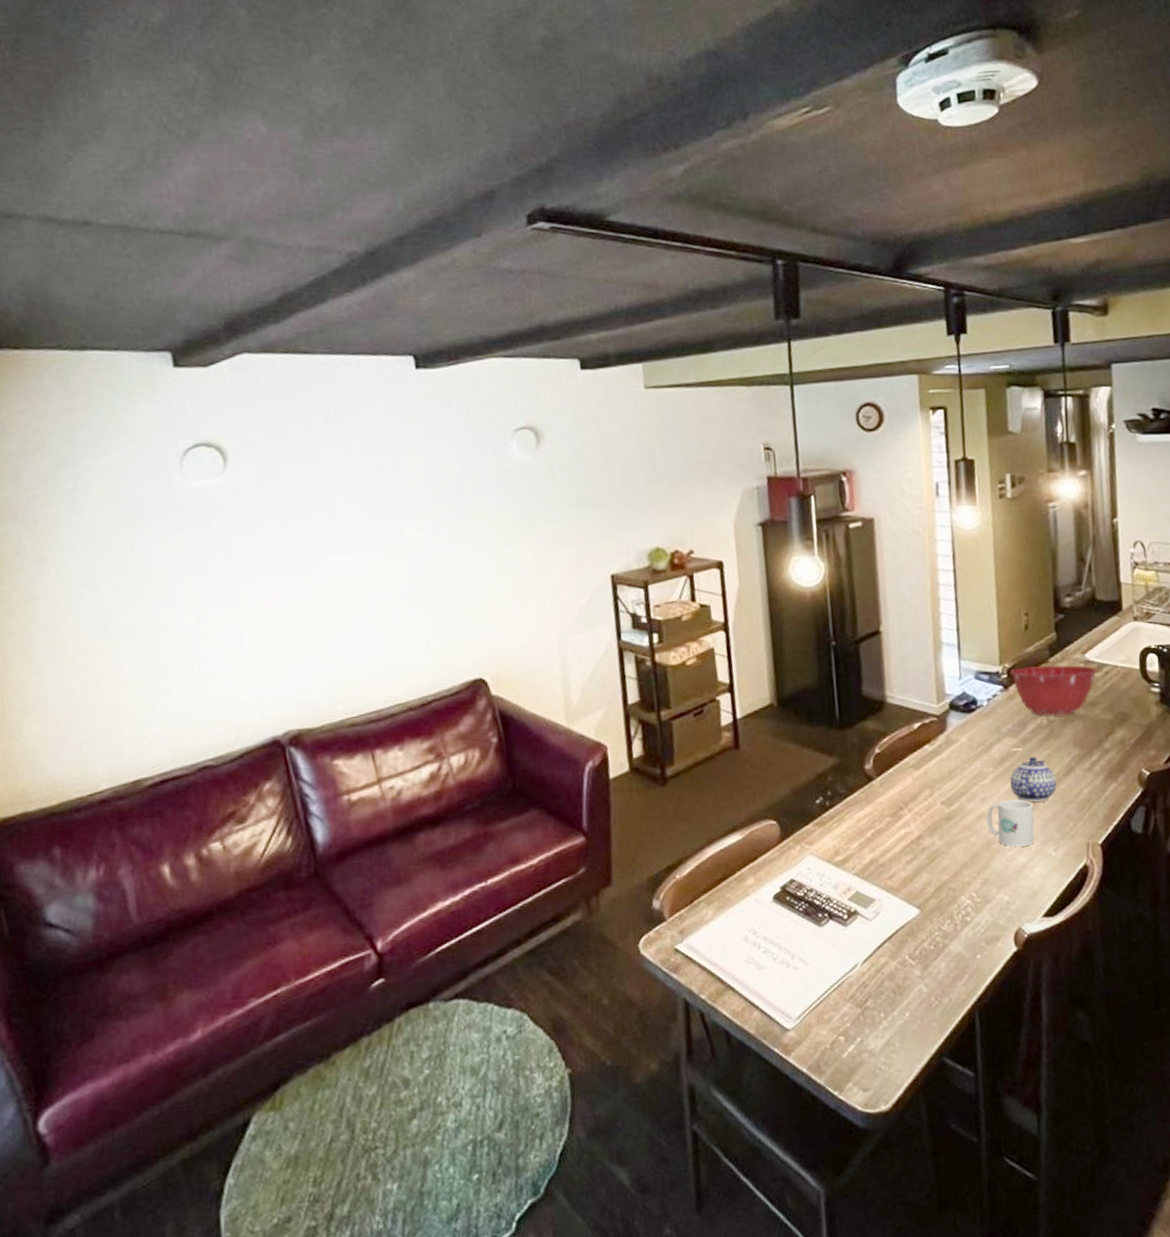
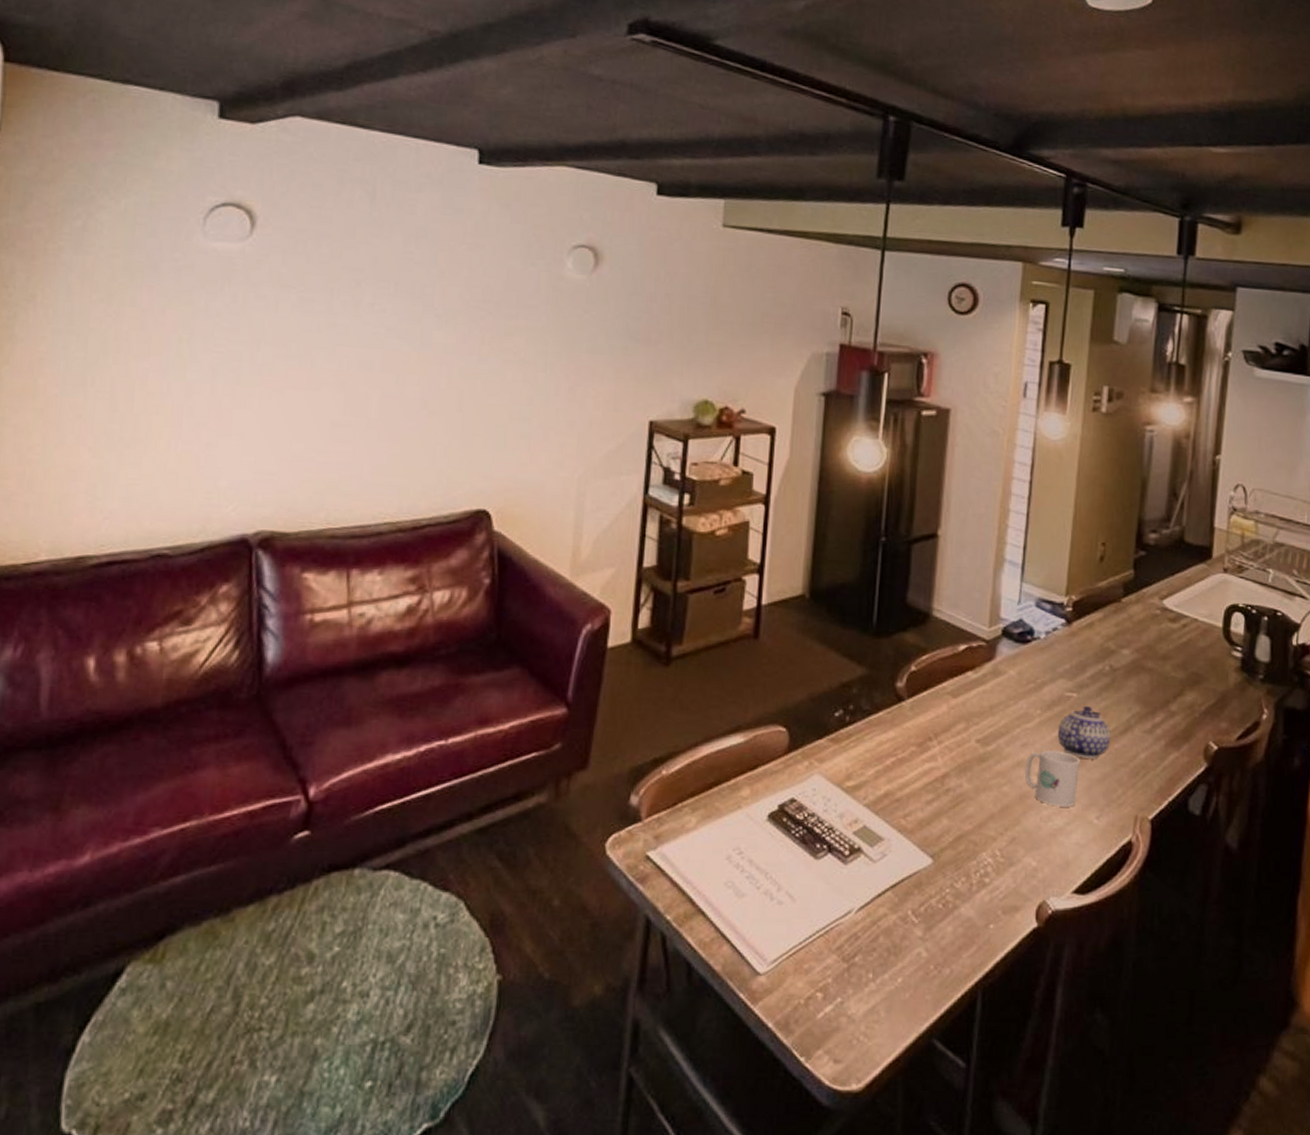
mixing bowl: present [1011,665,1097,717] -> none [1077,602,1174,665]

